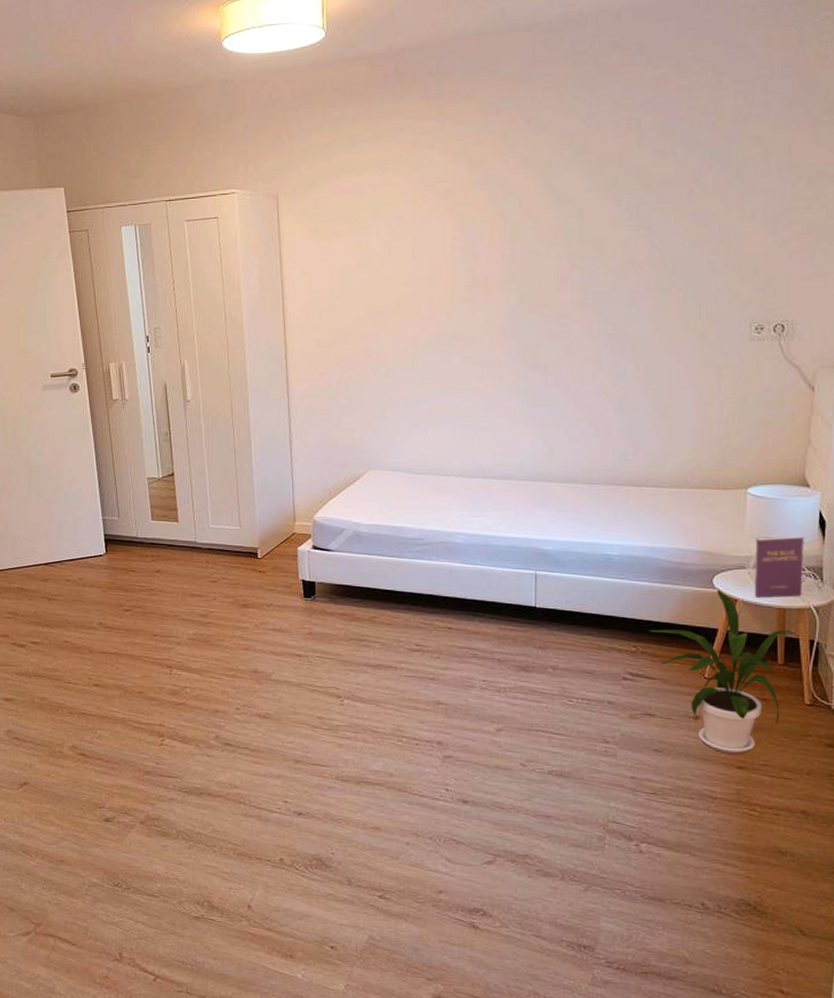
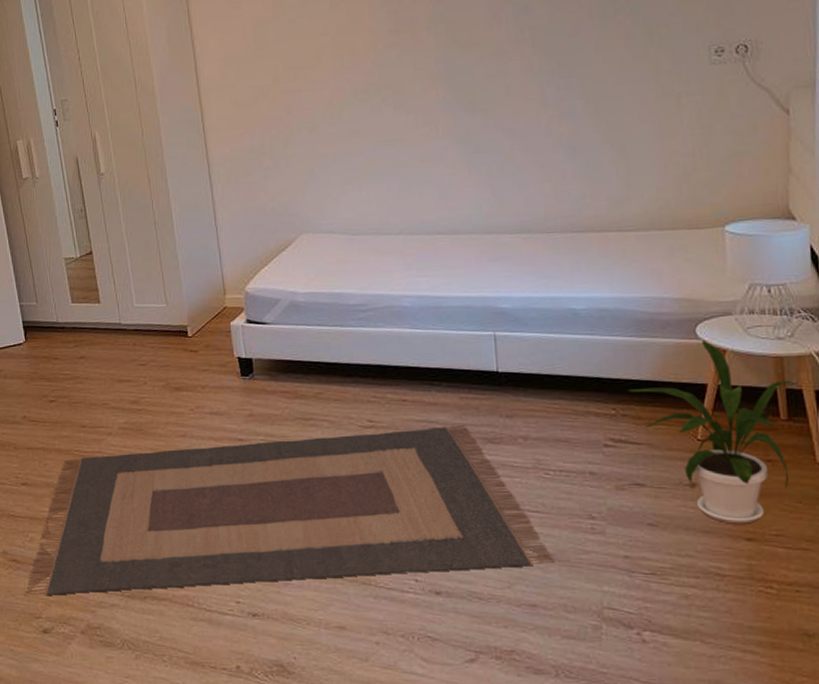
rug: none [89,652,570,788] -> present [23,424,555,597]
book: present [754,536,804,598] -> none [740,275,801,347]

